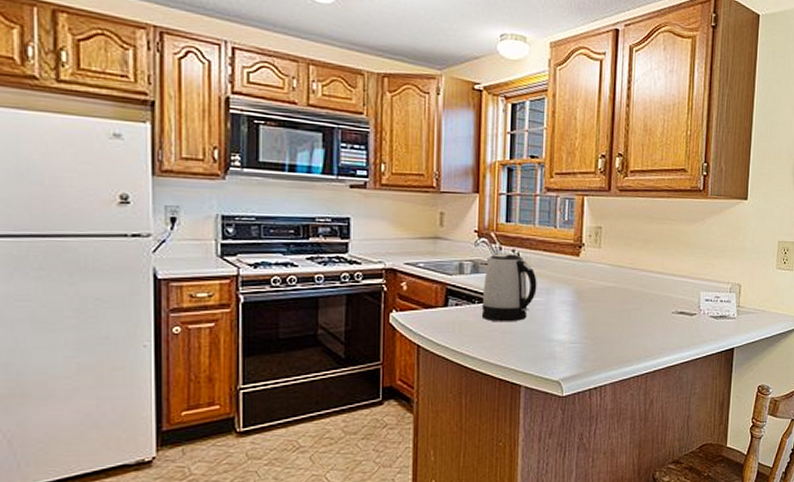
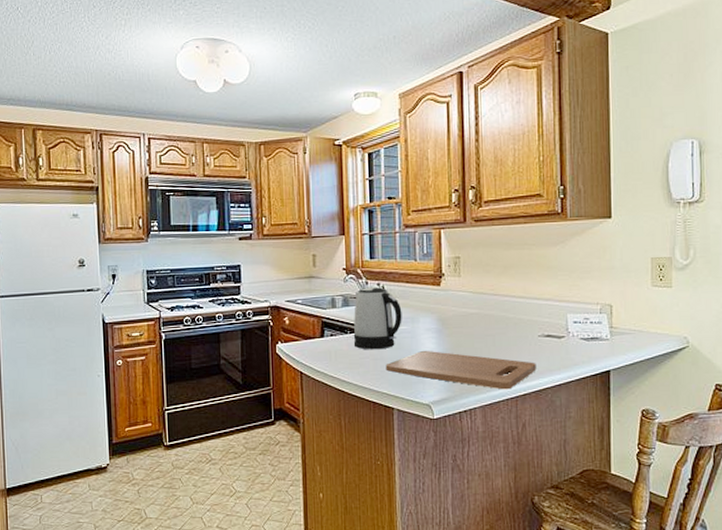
cutting board: none [515,324,668,366] -> present [385,350,536,390]

